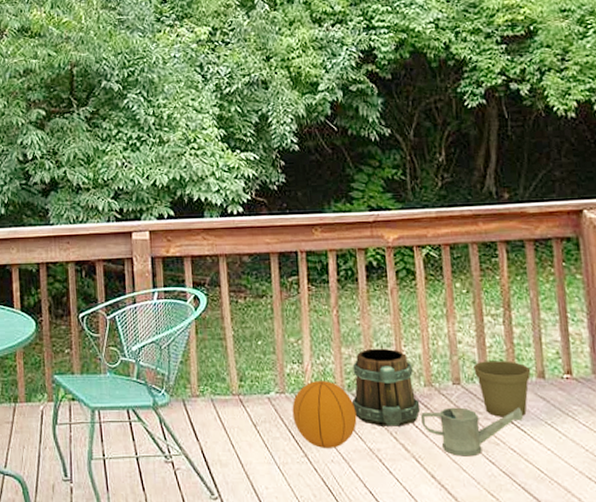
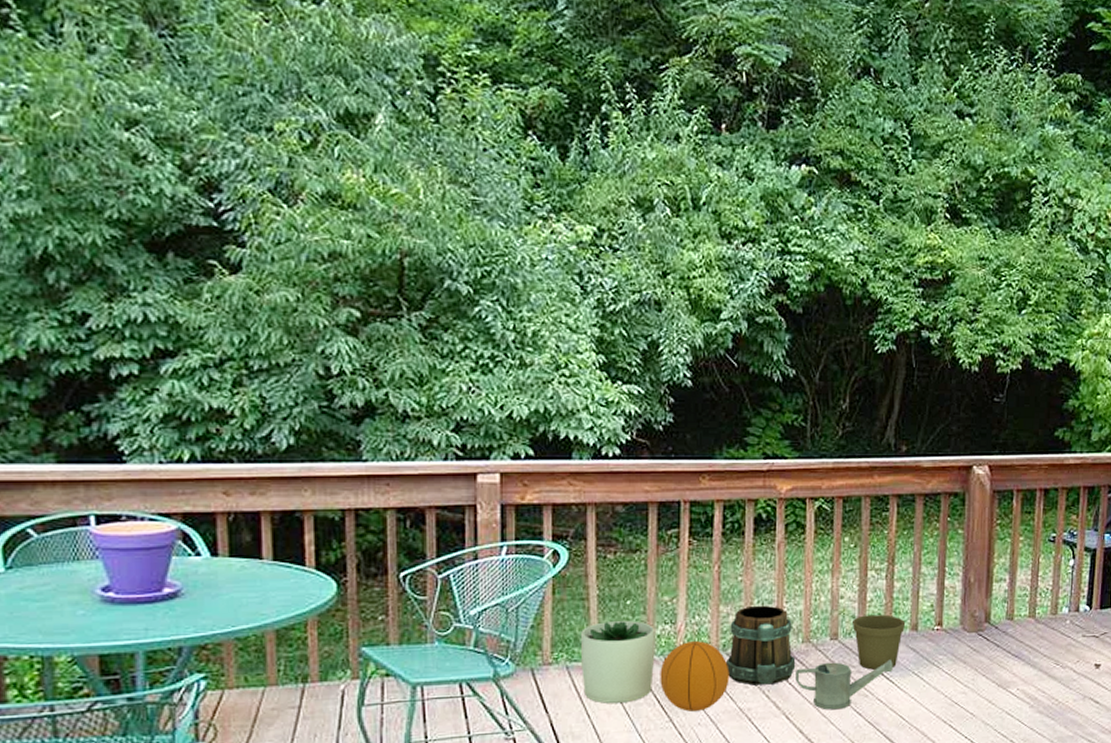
planter: none [221,358,287,435] -> present [581,620,655,703]

